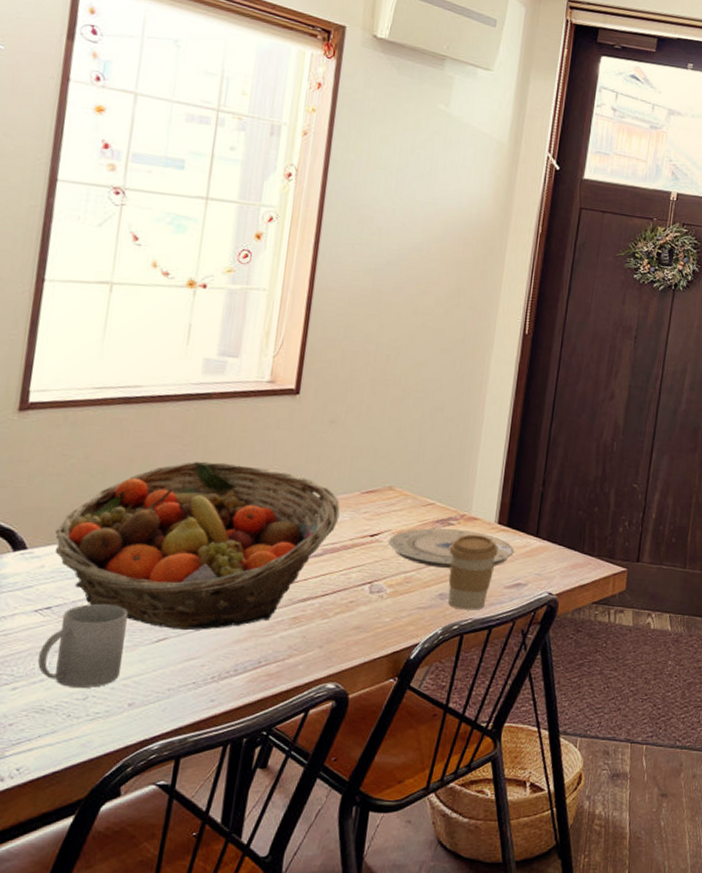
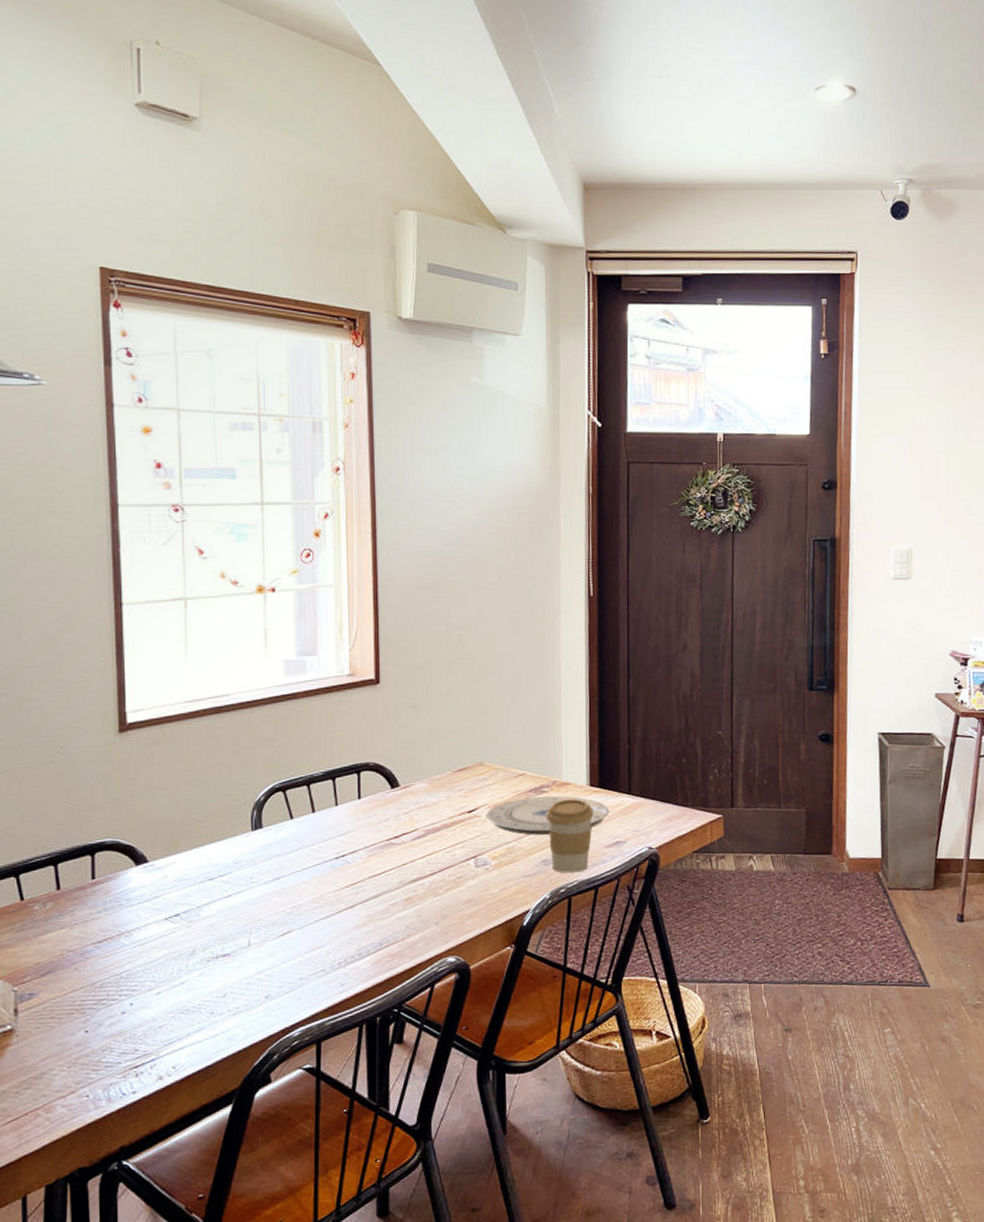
mug: present [38,603,128,688] -> none [176,905,252,987]
fruit basket: present [54,461,340,631] -> none [172,758,436,923]

